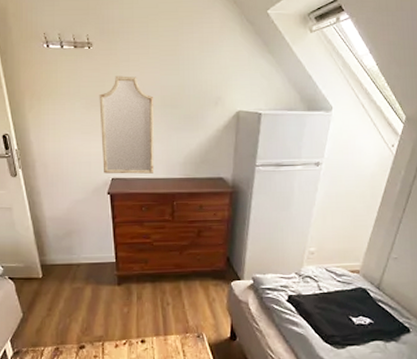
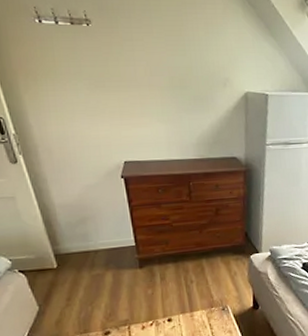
home mirror: present [99,76,154,174] -> none [103,55,168,157]

